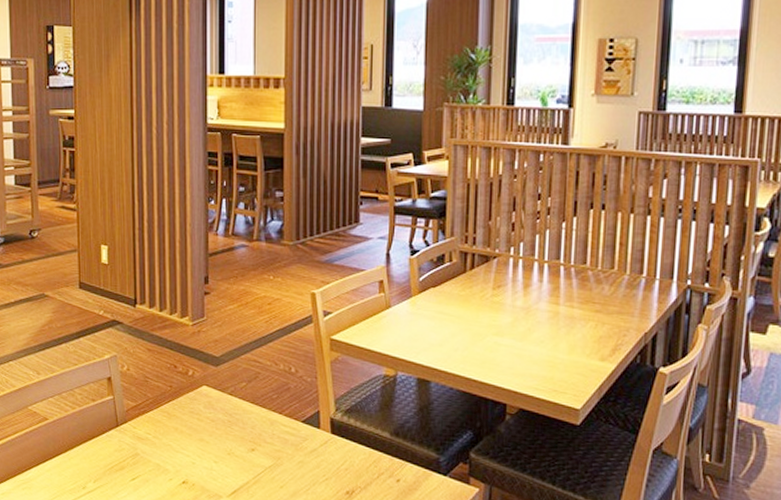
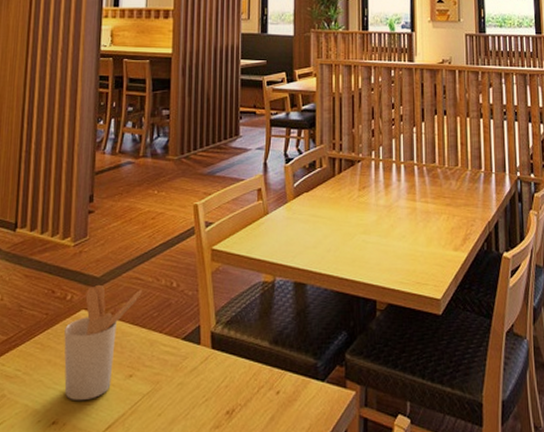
utensil holder: none [188,364,261,466] -> present [64,285,142,400]

